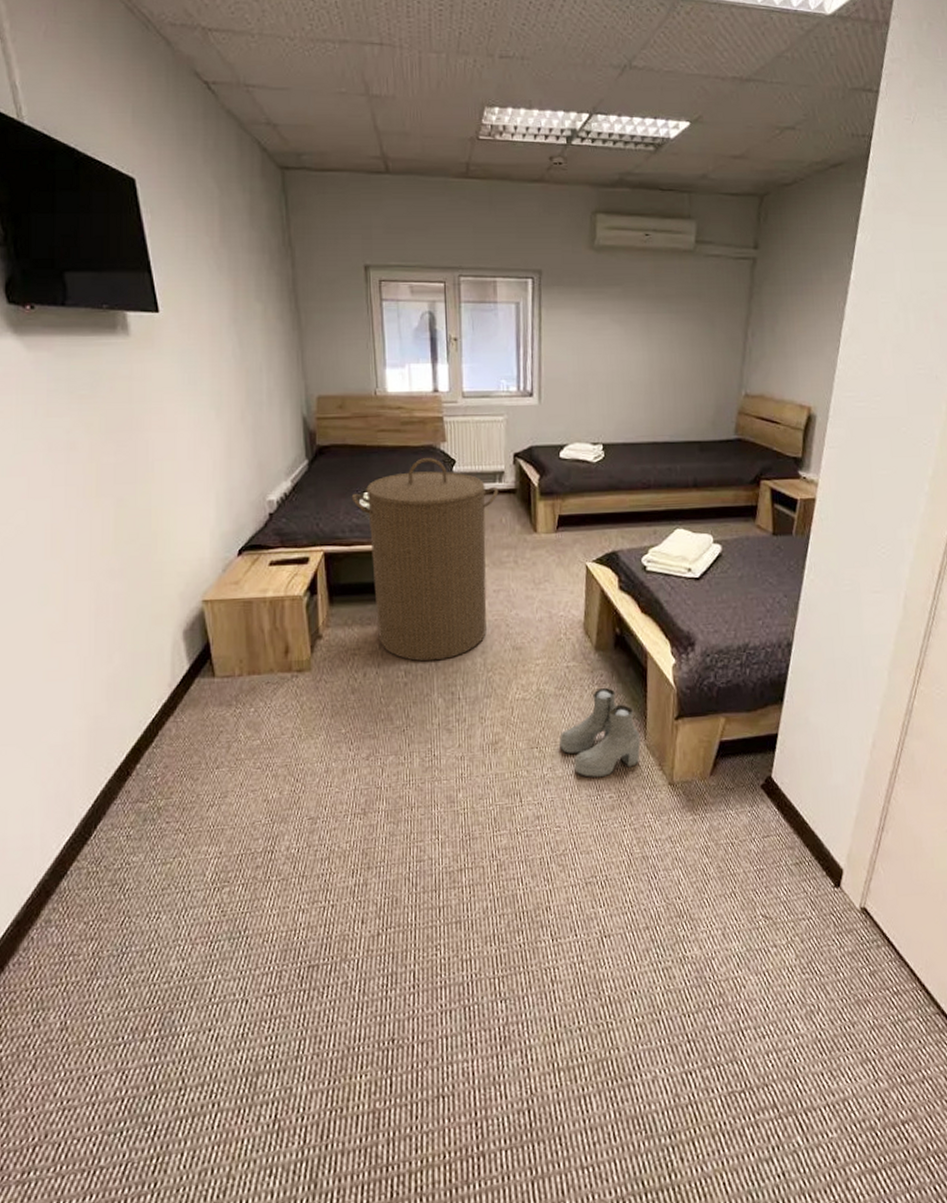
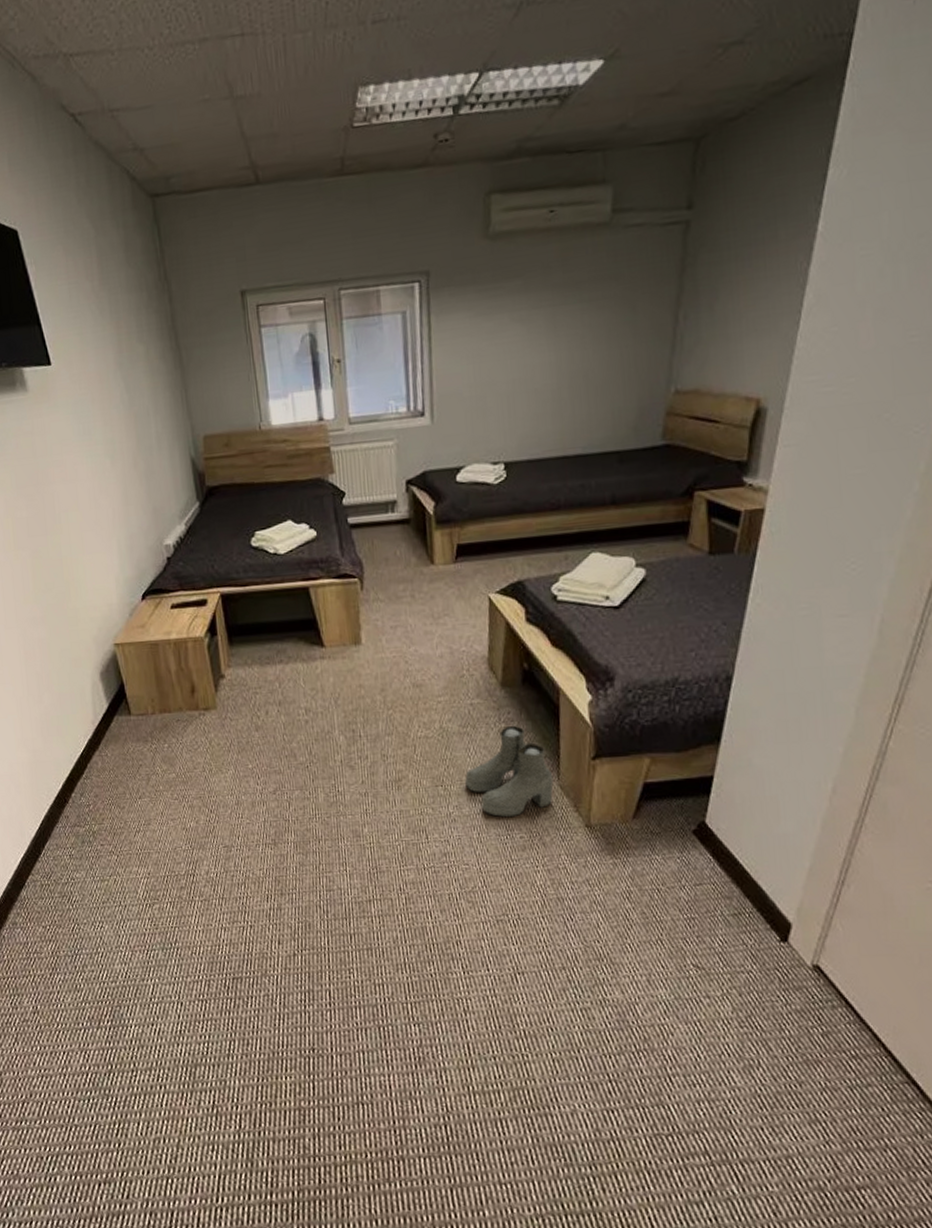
laundry hamper: present [351,458,499,662] -> none [243,491,392,700]

